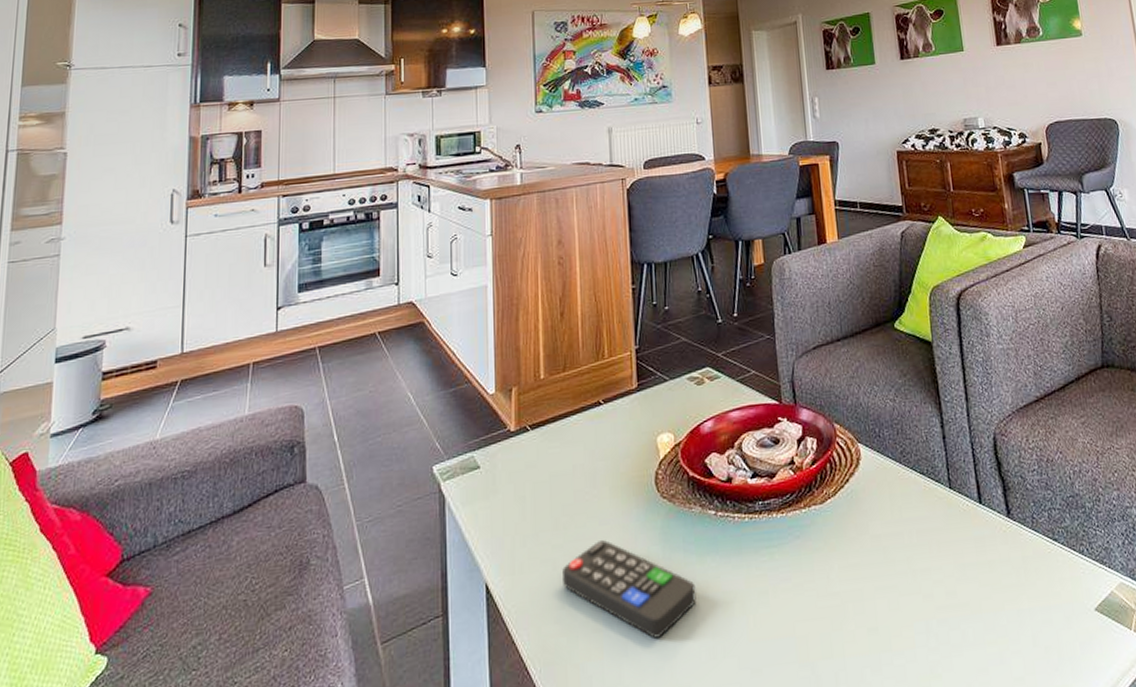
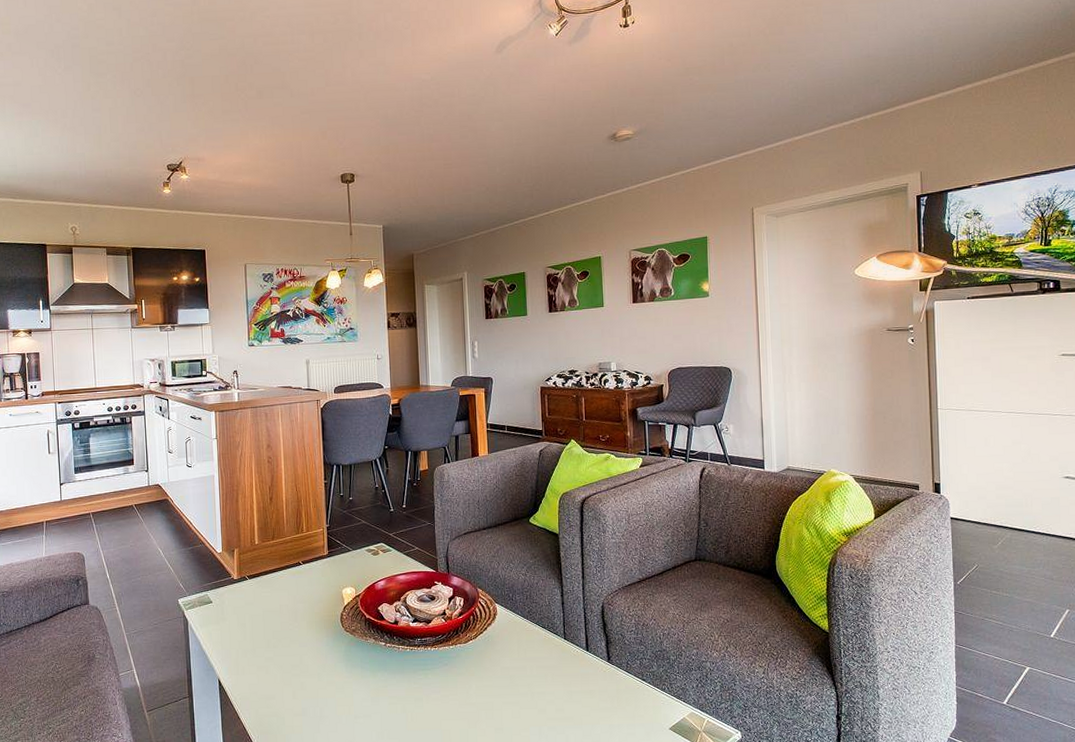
remote control: present [563,540,696,638] -> none [273,657,370,723]

